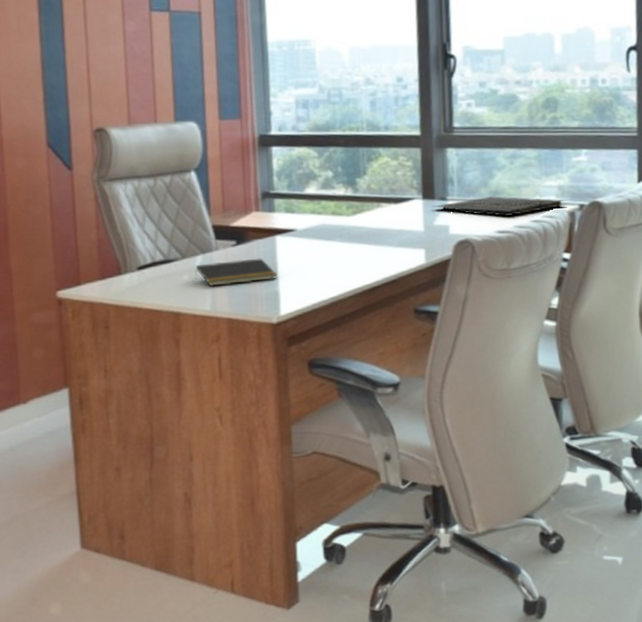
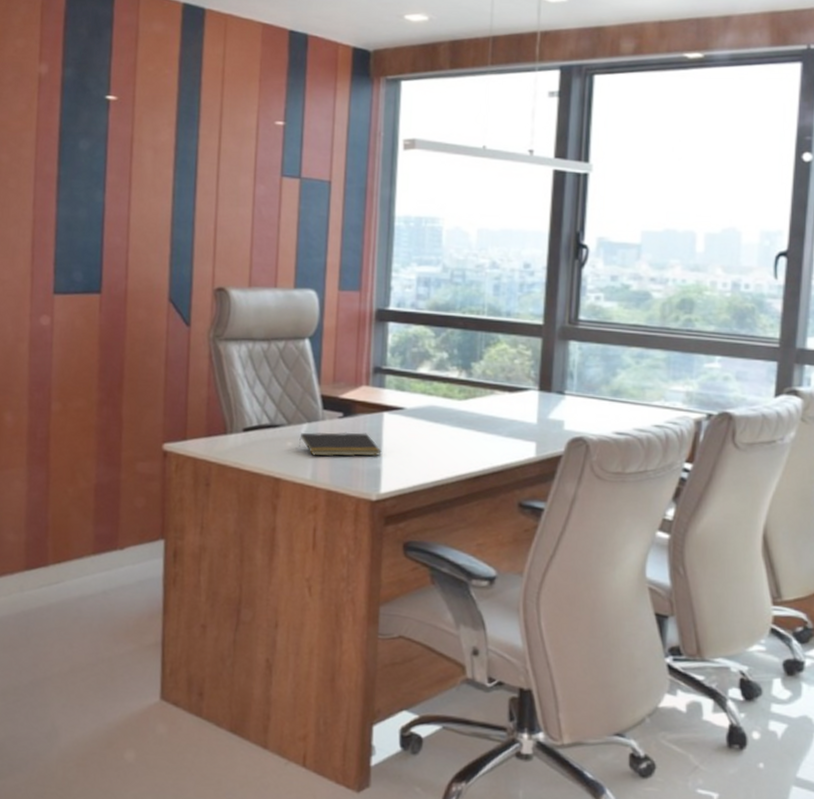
keyboard: present [433,196,566,216] -> none [549,395,693,418]

